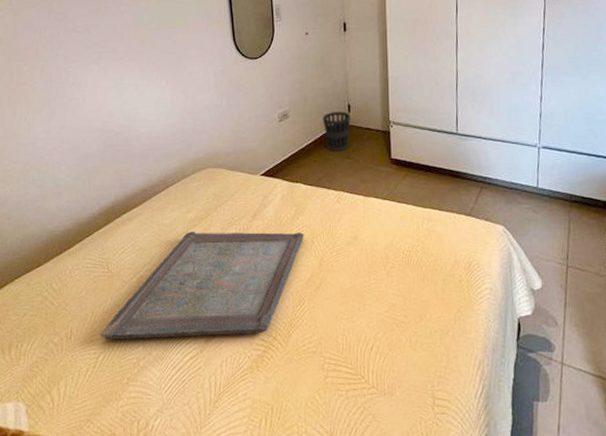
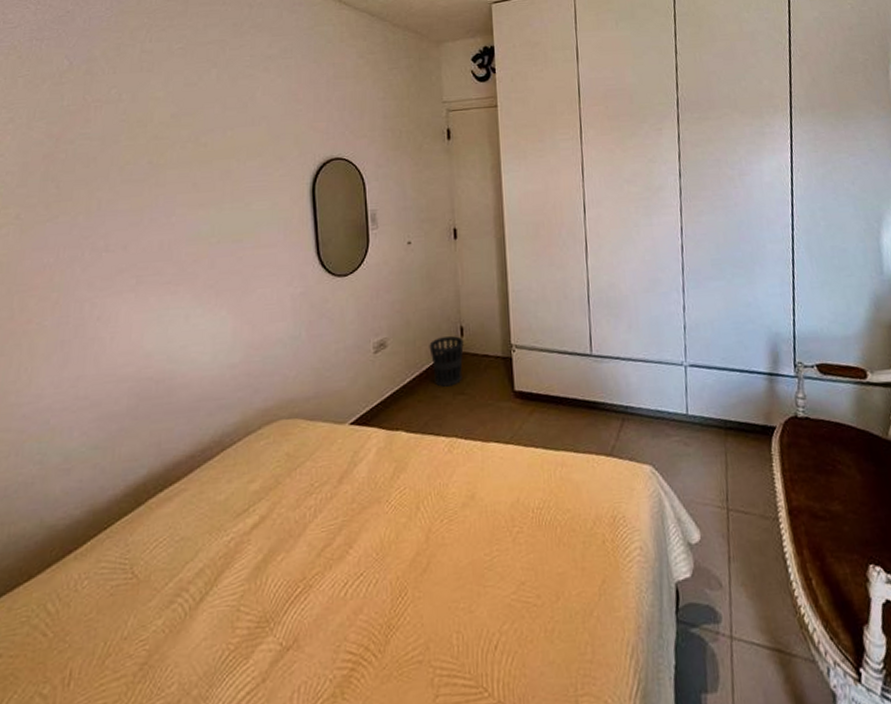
serving tray: present [100,231,304,339] -> none [115,496,406,680]

